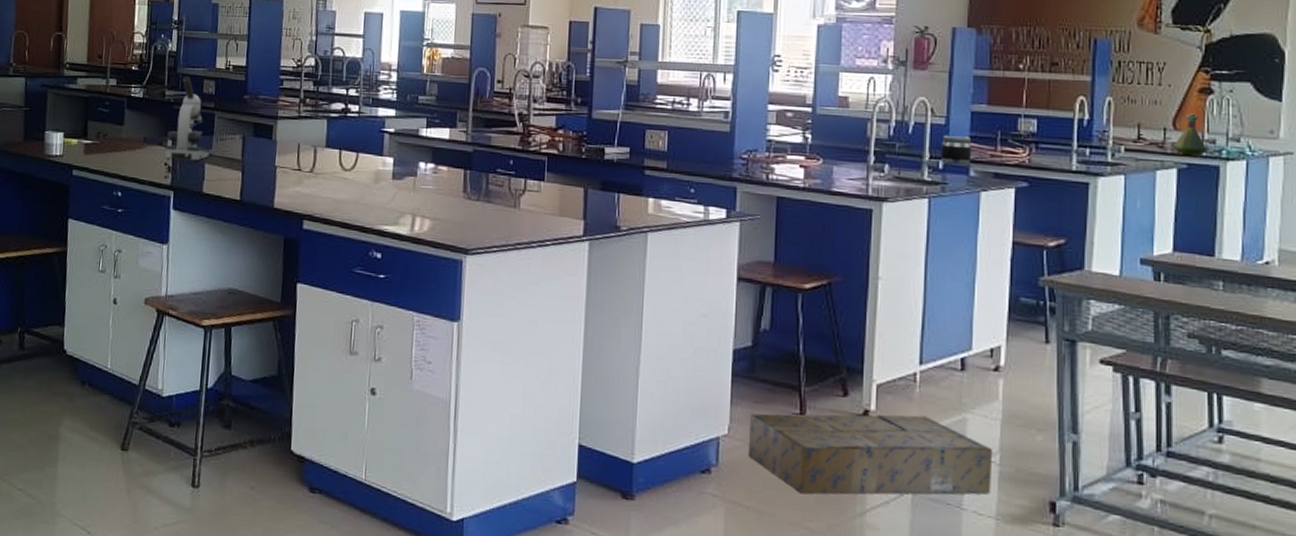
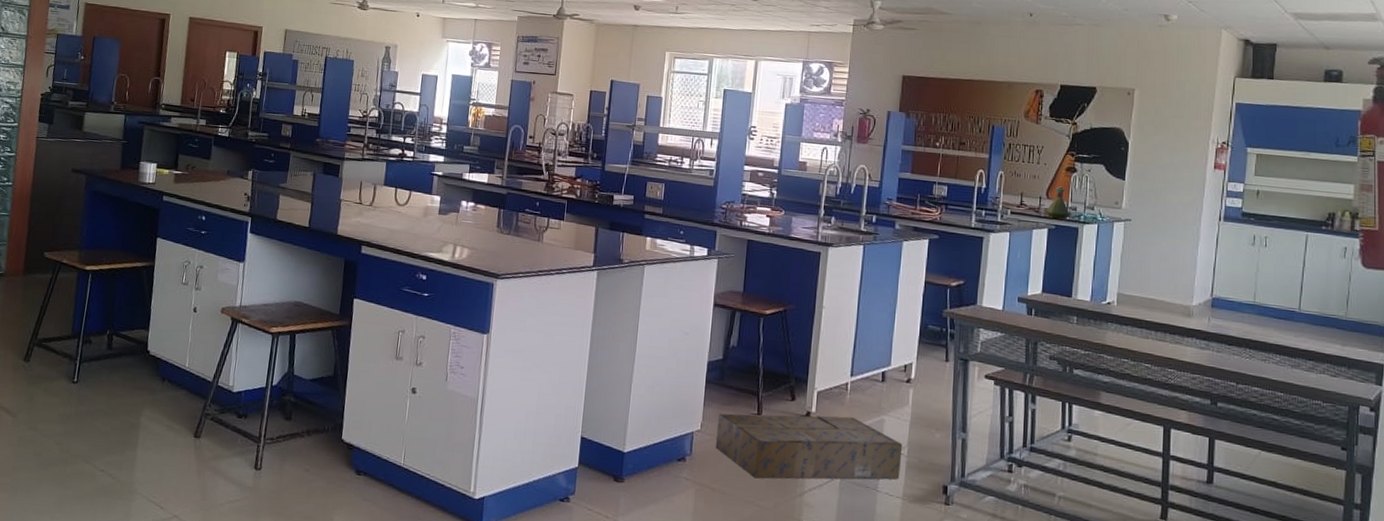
microscope: present [164,76,210,161] -> none [245,120,284,193]
jar: present [941,134,972,166] -> none [874,195,898,221]

